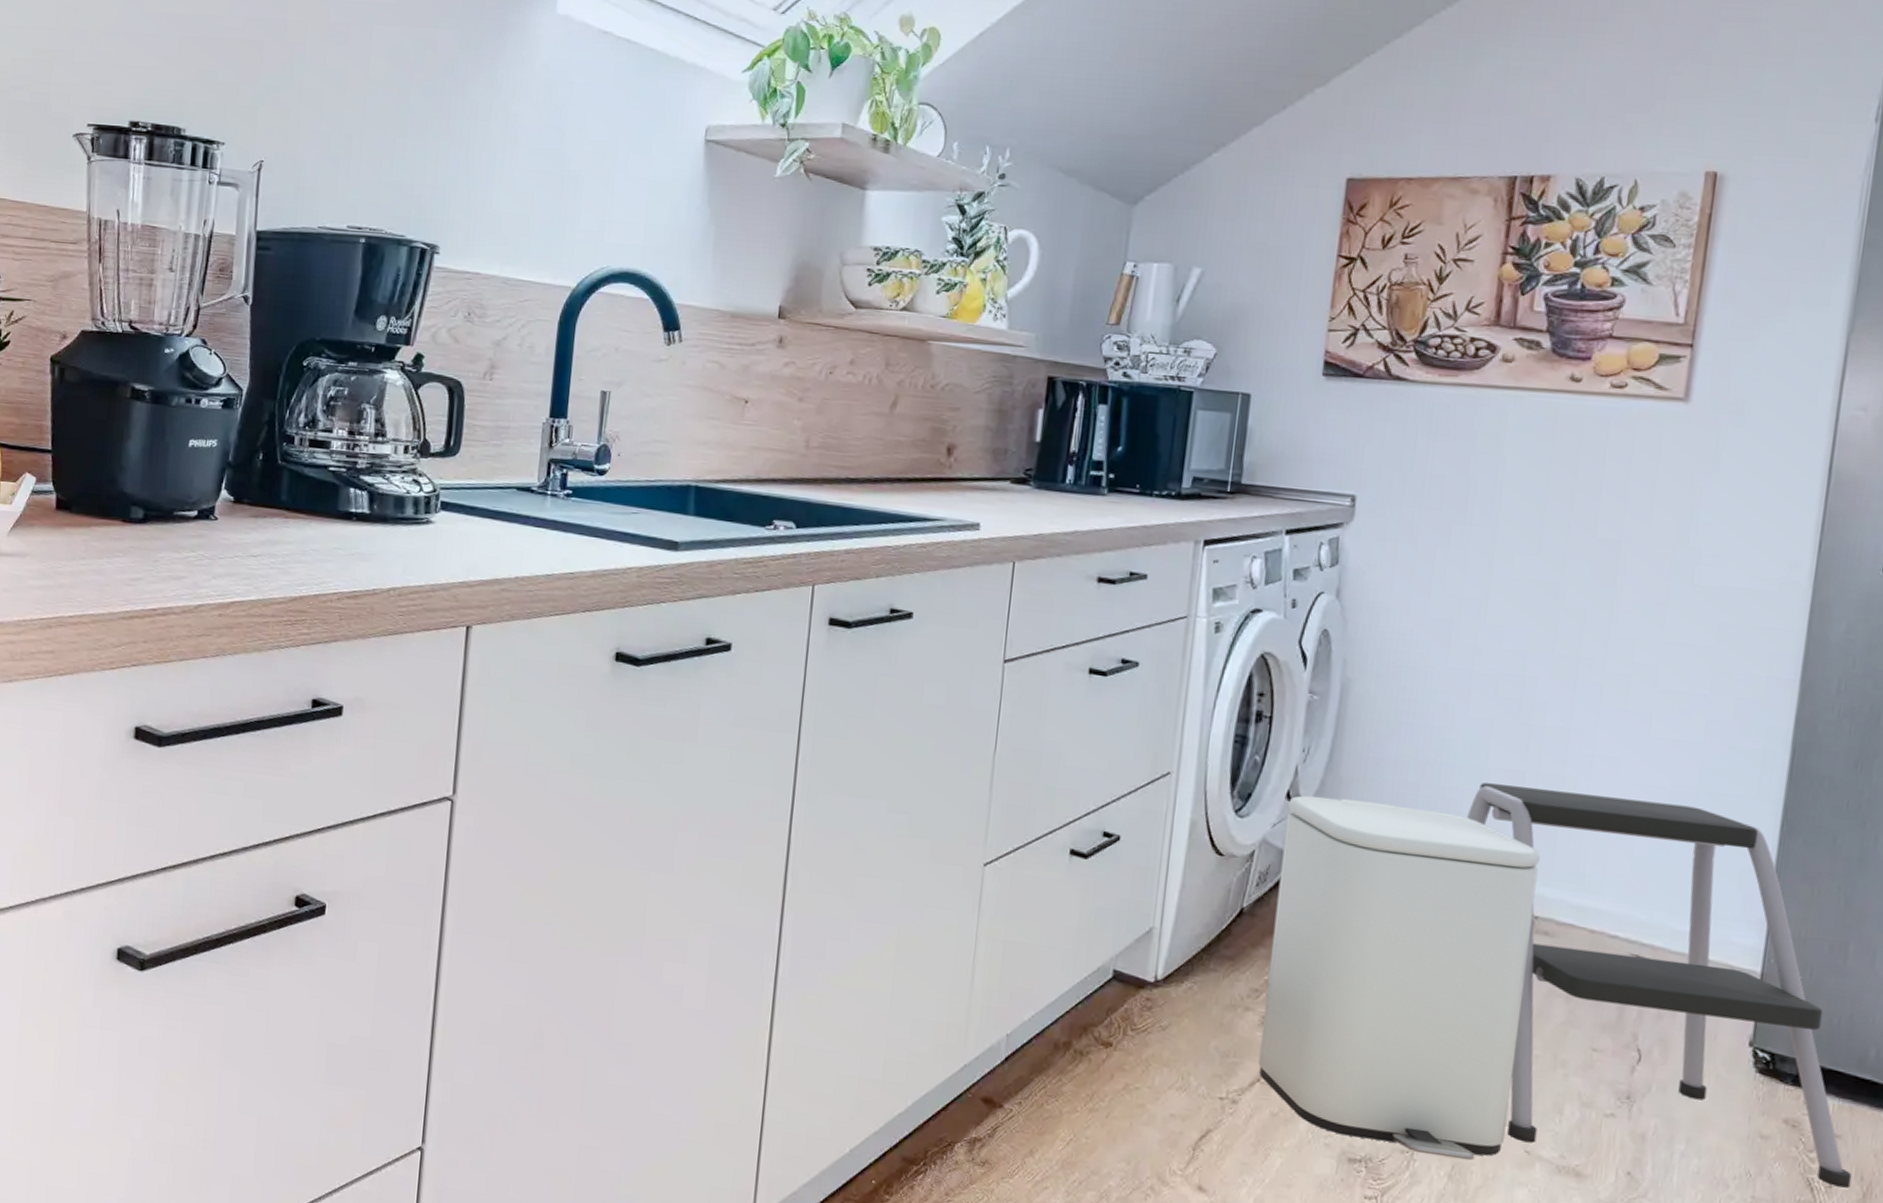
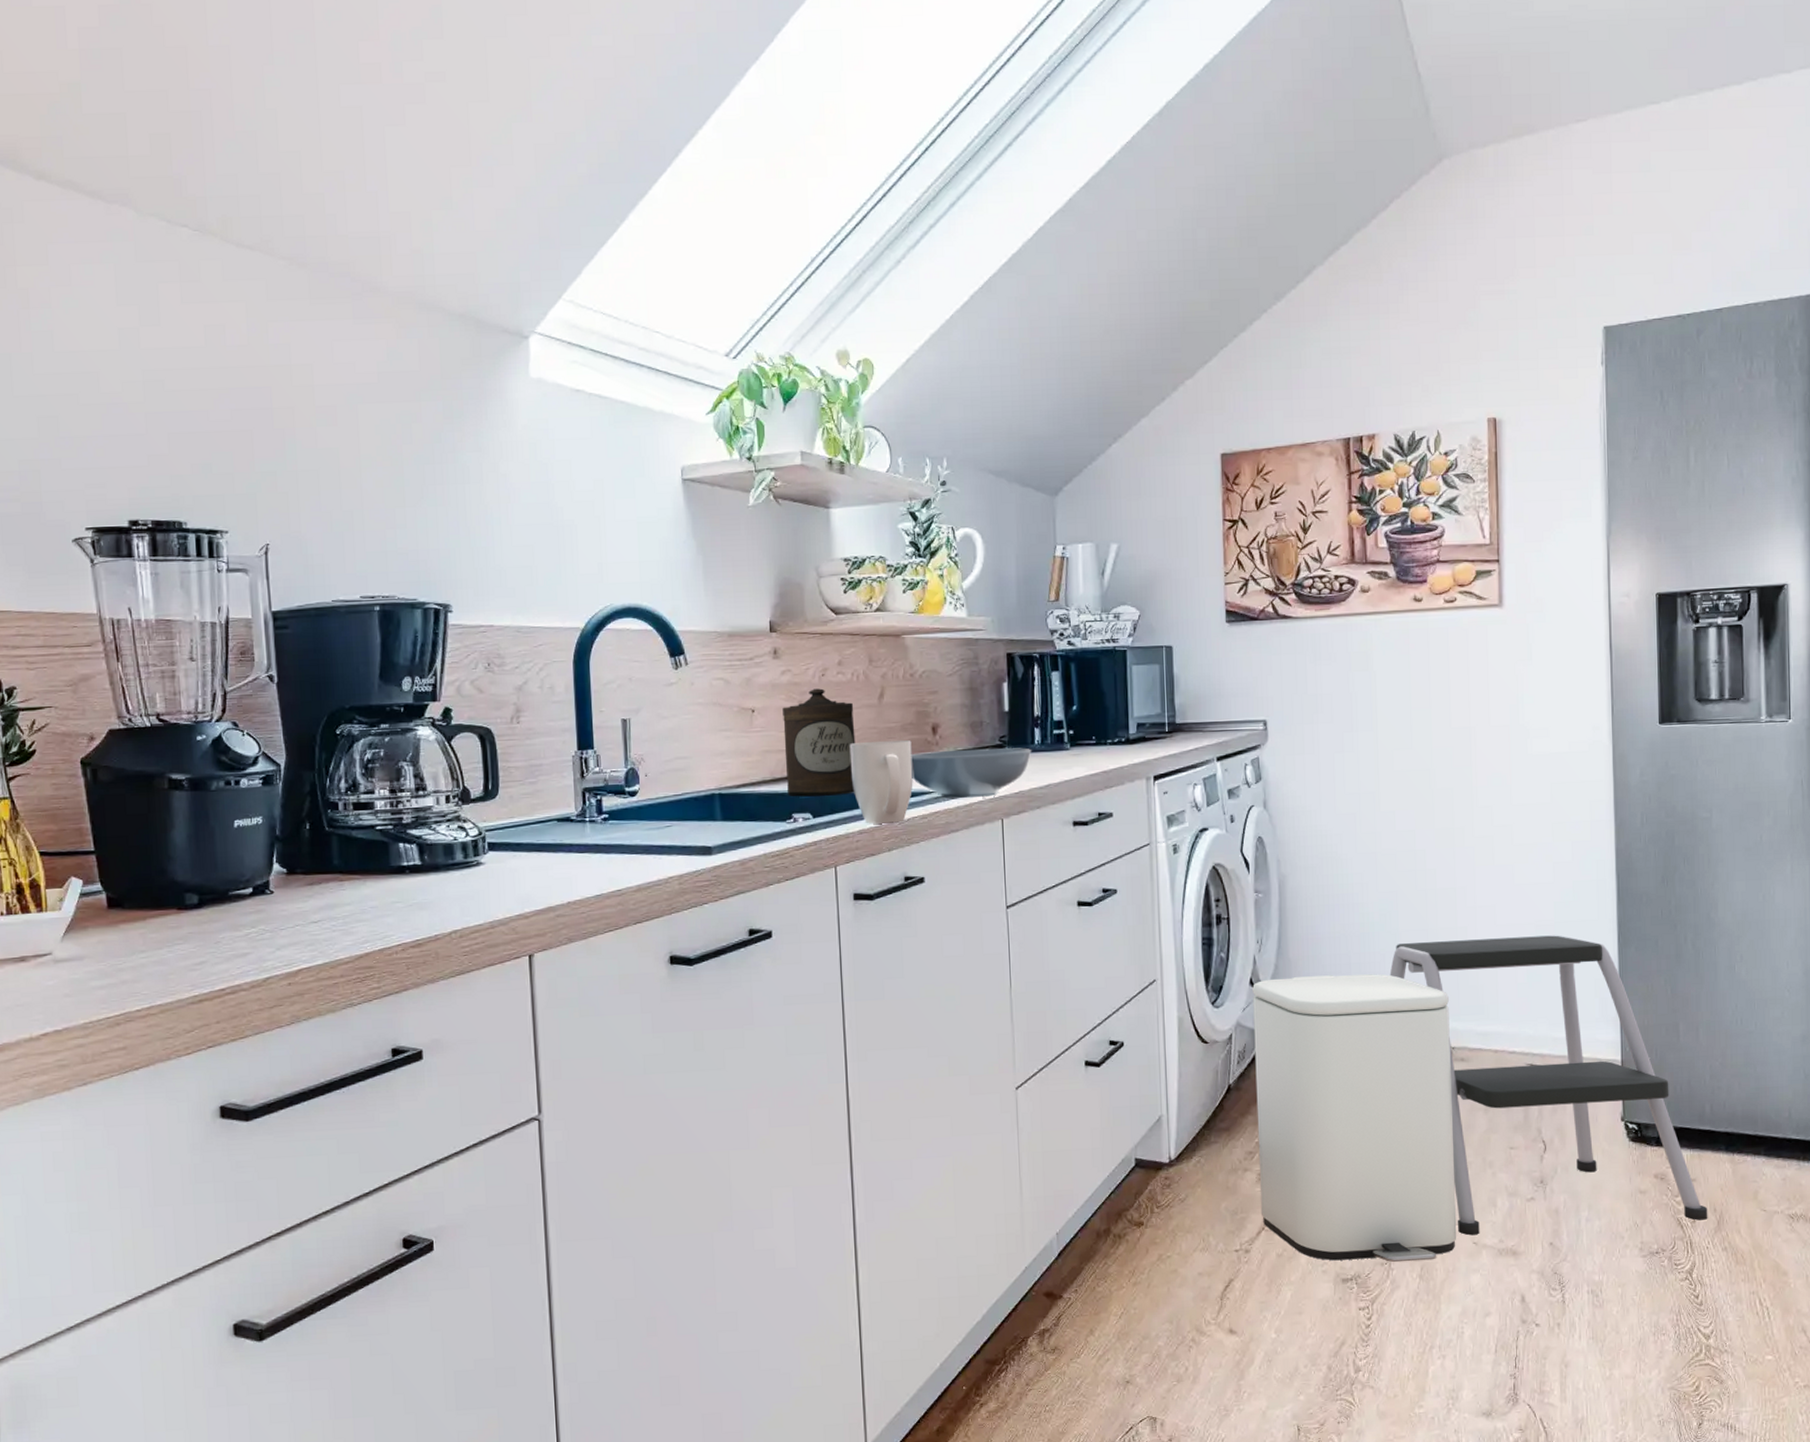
canister: none [771,386,861,509] -> present [782,688,856,797]
mug: none [845,452,921,548] -> present [849,739,913,824]
bowl: none [915,474,1061,534] -> present [911,747,1032,798]

